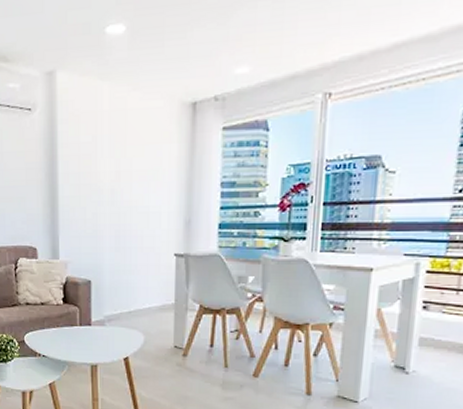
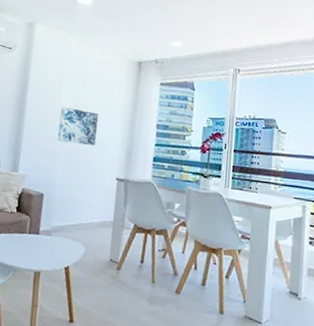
wall art: none [99,174,147,218] -> present [57,106,99,145]

